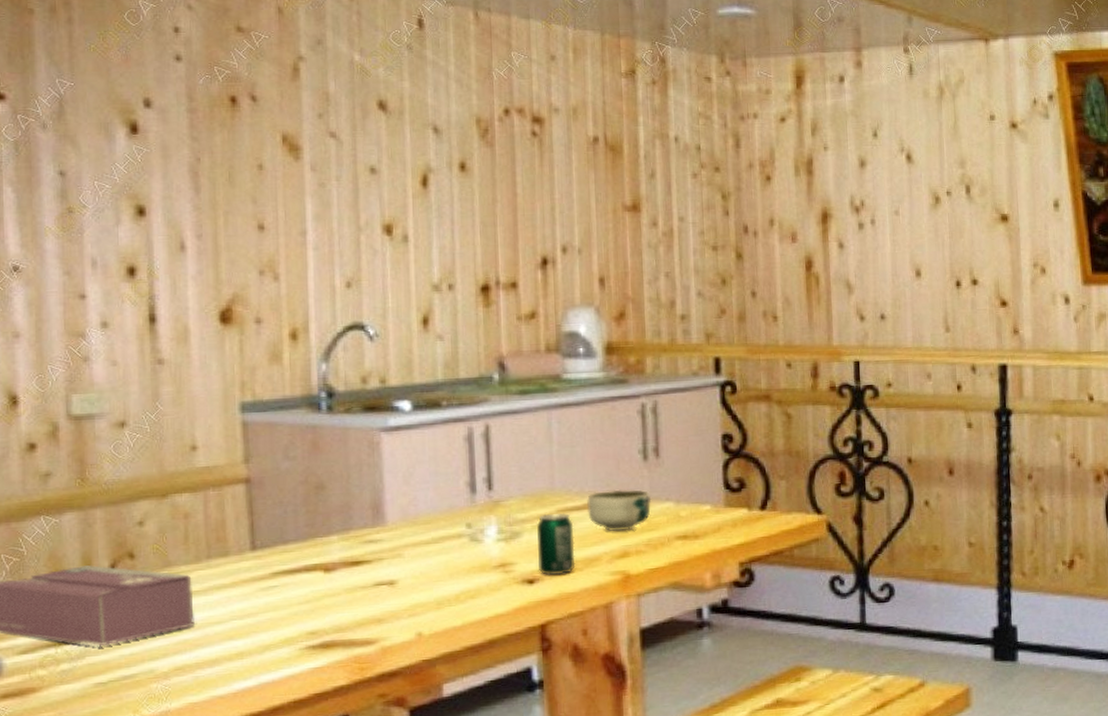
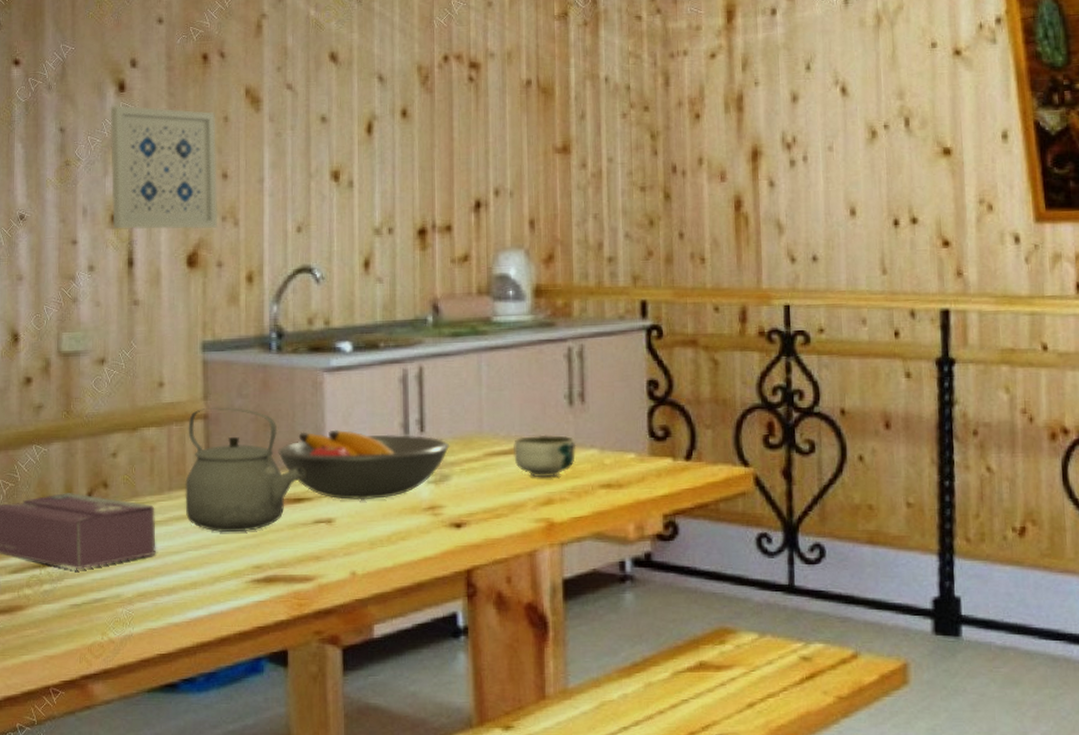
wall art: none [121,149,255,284] -> present [110,105,218,230]
tea kettle: none [226,470,364,600] -> present [185,407,306,533]
fruit bowl: none [331,490,521,561] -> present [278,429,450,501]
beverage can: present [537,513,576,575] -> none [465,457,501,520]

